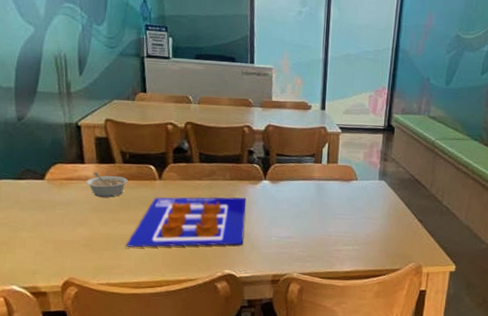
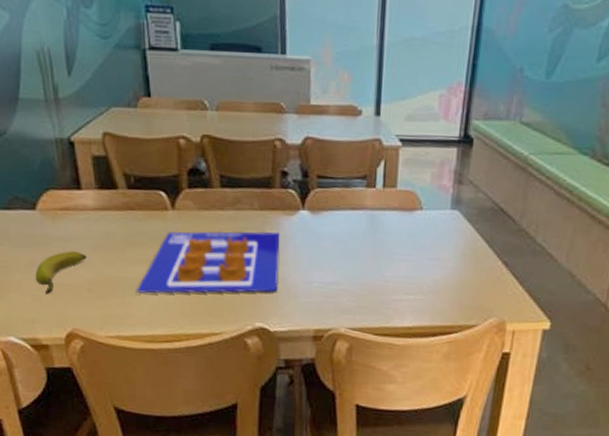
banana: none [39,213,85,249] -> present [35,251,86,294]
legume: present [85,172,128,198] -> none [84,200,134,232]

